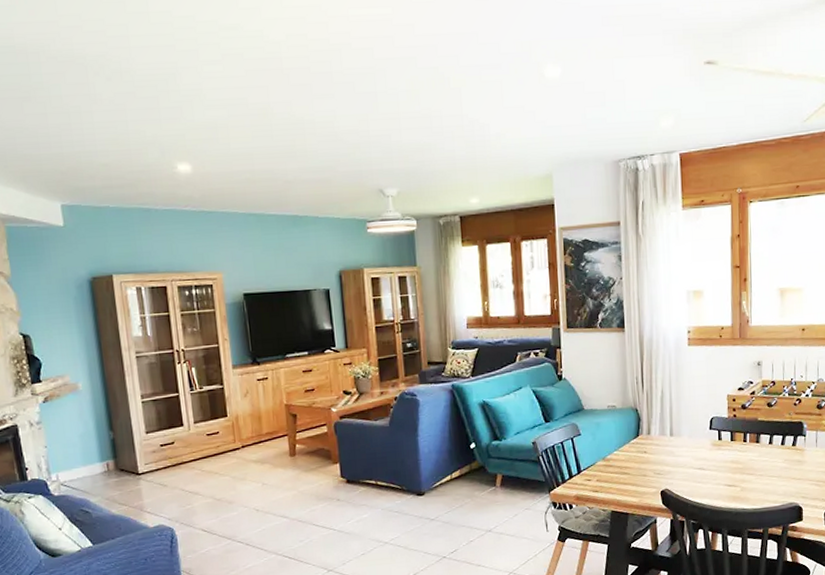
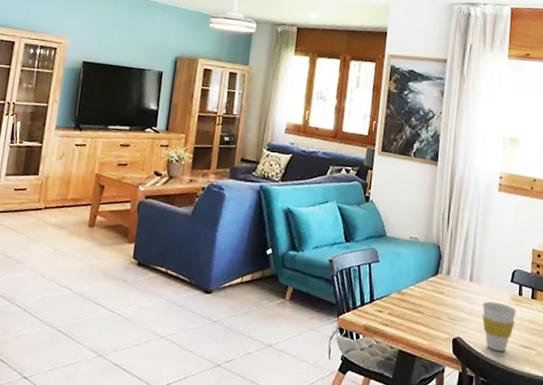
cup: none [685,450,718,495] -> present [482,301,517,352]

